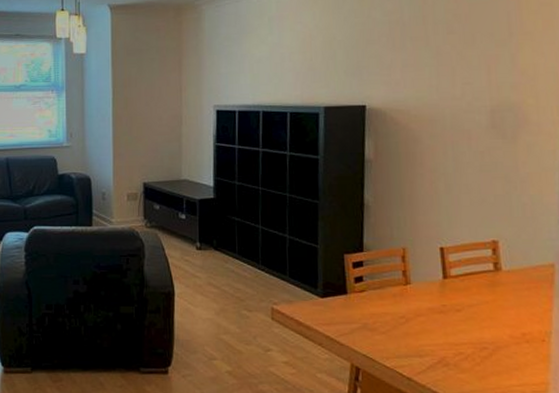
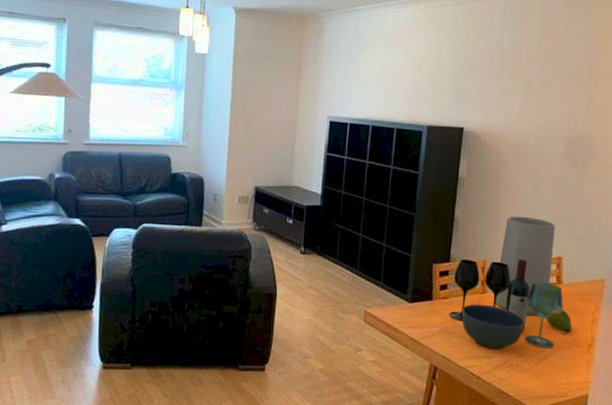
wine glass: none [368,247,438,317] -> present [449,258,511,322]
bowl: none [382,296,461,348] -> present [461,303,526,350]
vase: none [421,197,487,308] -> present [495,216,556,316]
wine bottle: none [433,245,463,329] -> present [505,259,531,334]
wine glass: none [459,269,506,344] -> present [525,281,563,348]
fruit: none [485,300,520,329] -> present [546,310,573,335]

